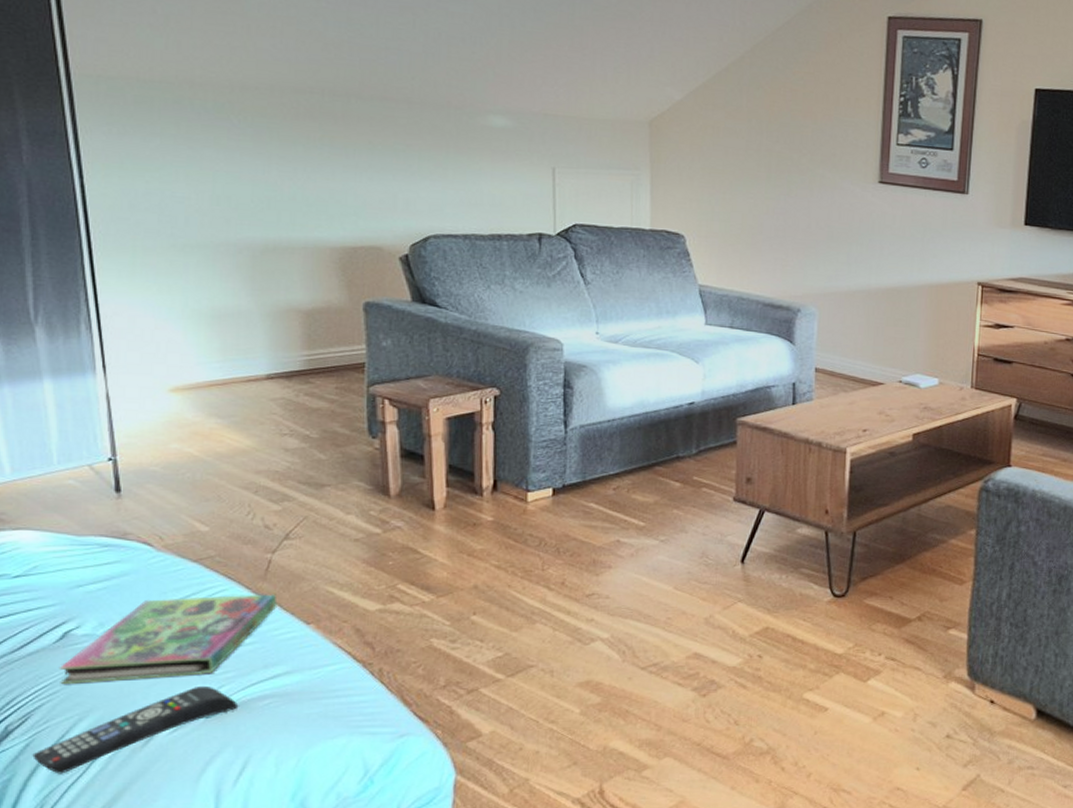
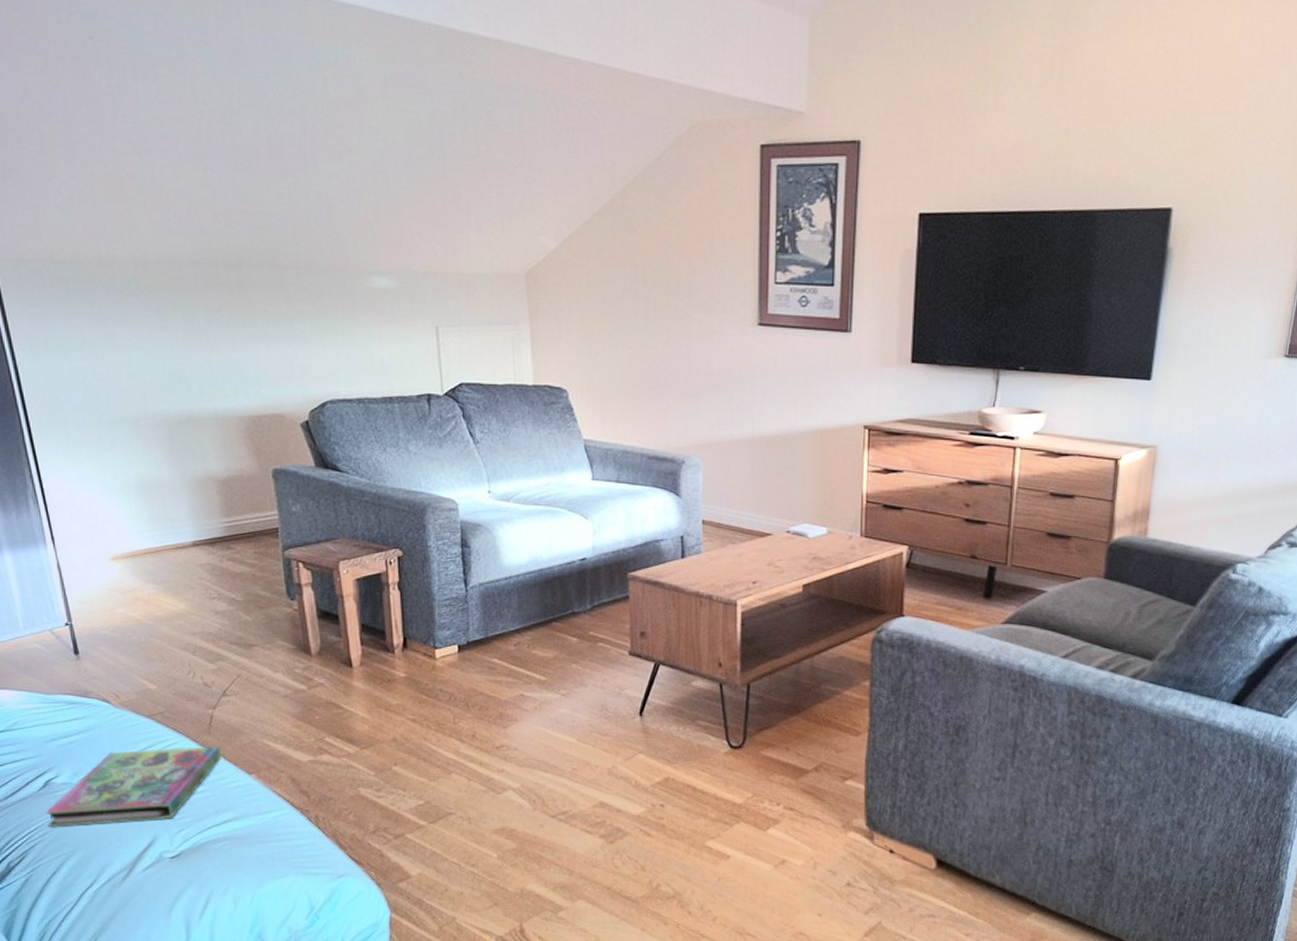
remote control: present [32,685,239,774] -> none [32,829,198,906]

